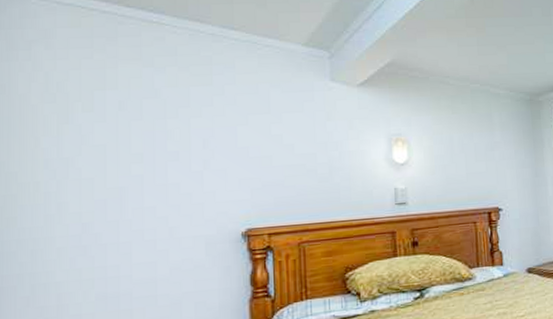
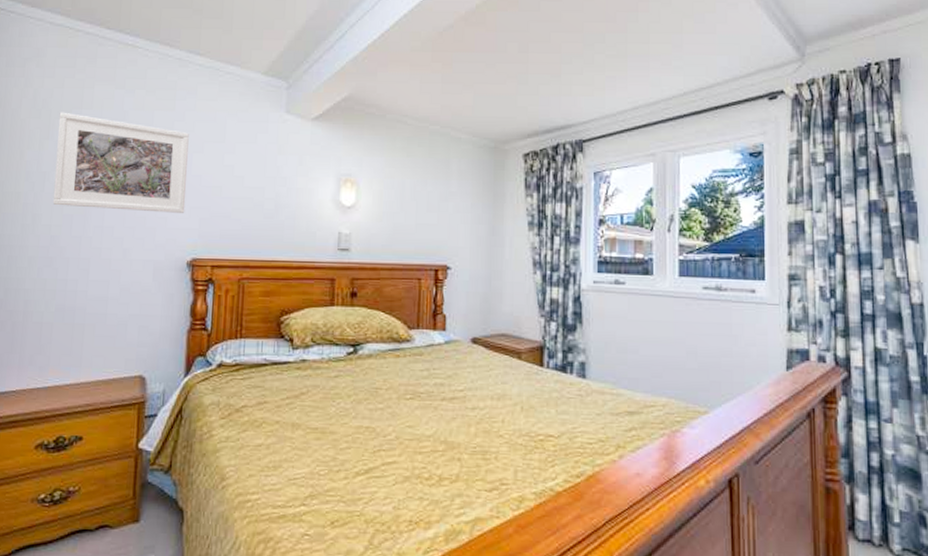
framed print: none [78,94,234,192] -> present [52,112,189,213]

